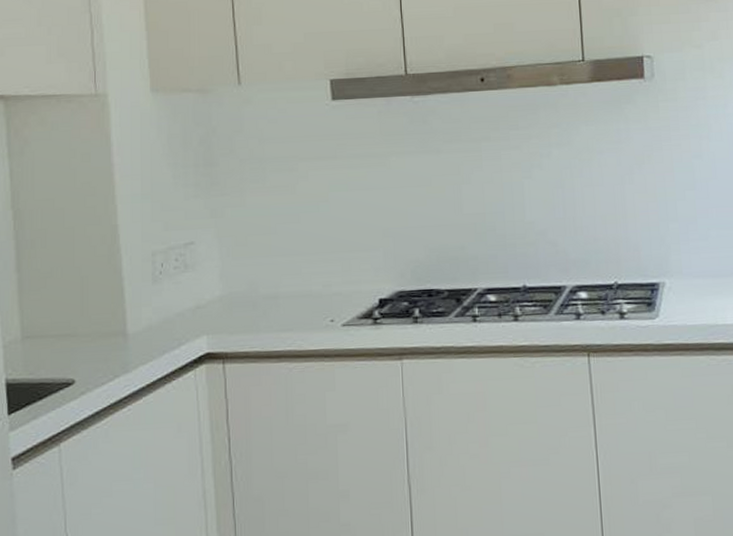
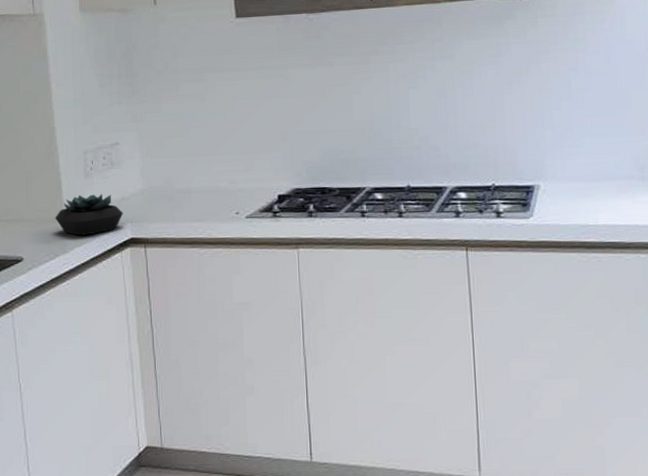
succulent plant: none [115,302,199,352] -> present [55,194,124,236]

